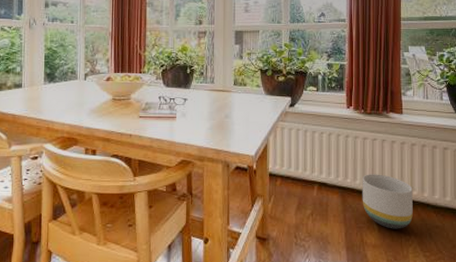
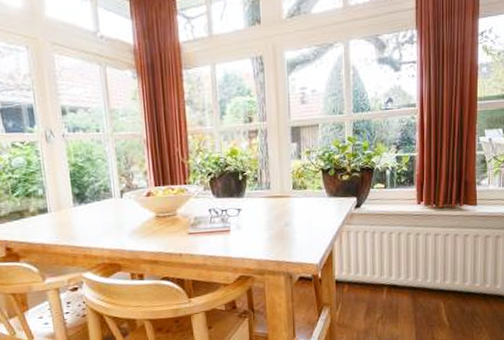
planter: present [362,174,413,229] -> none [433,270,485,324]

